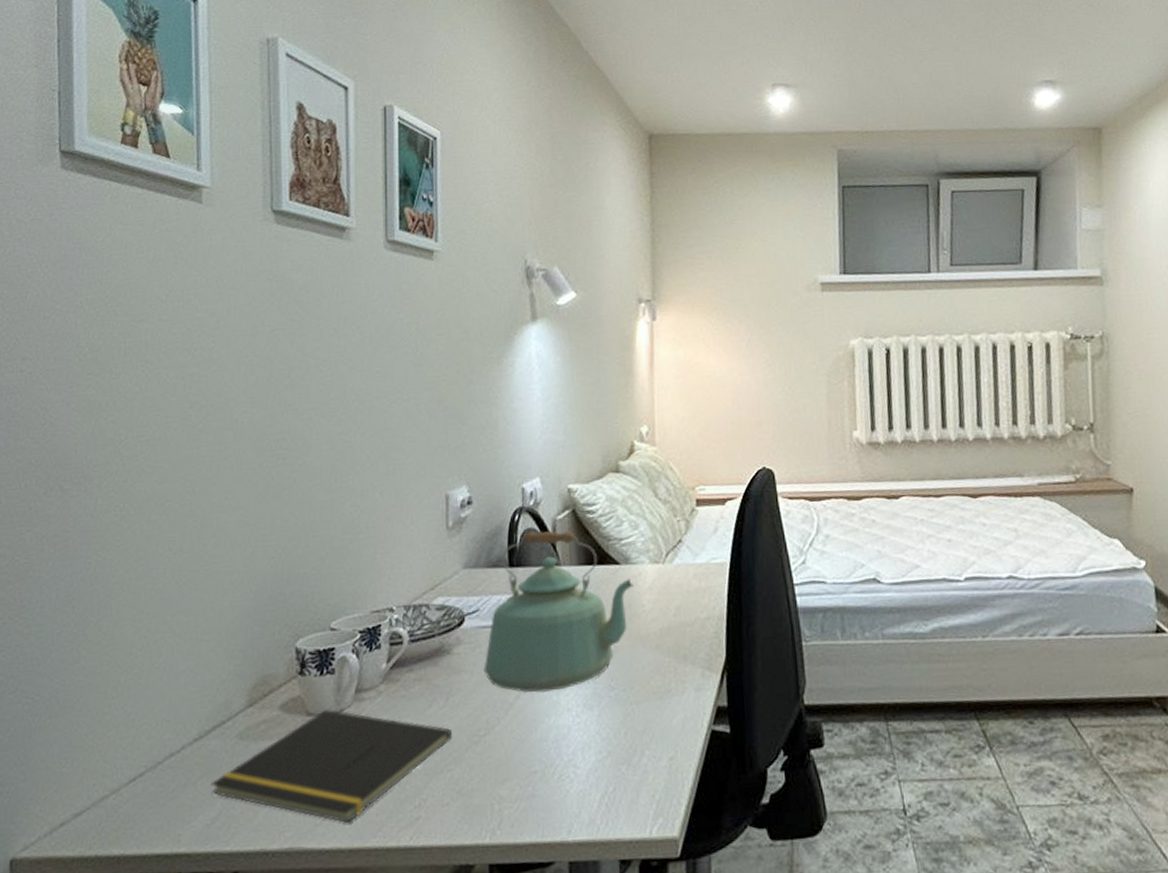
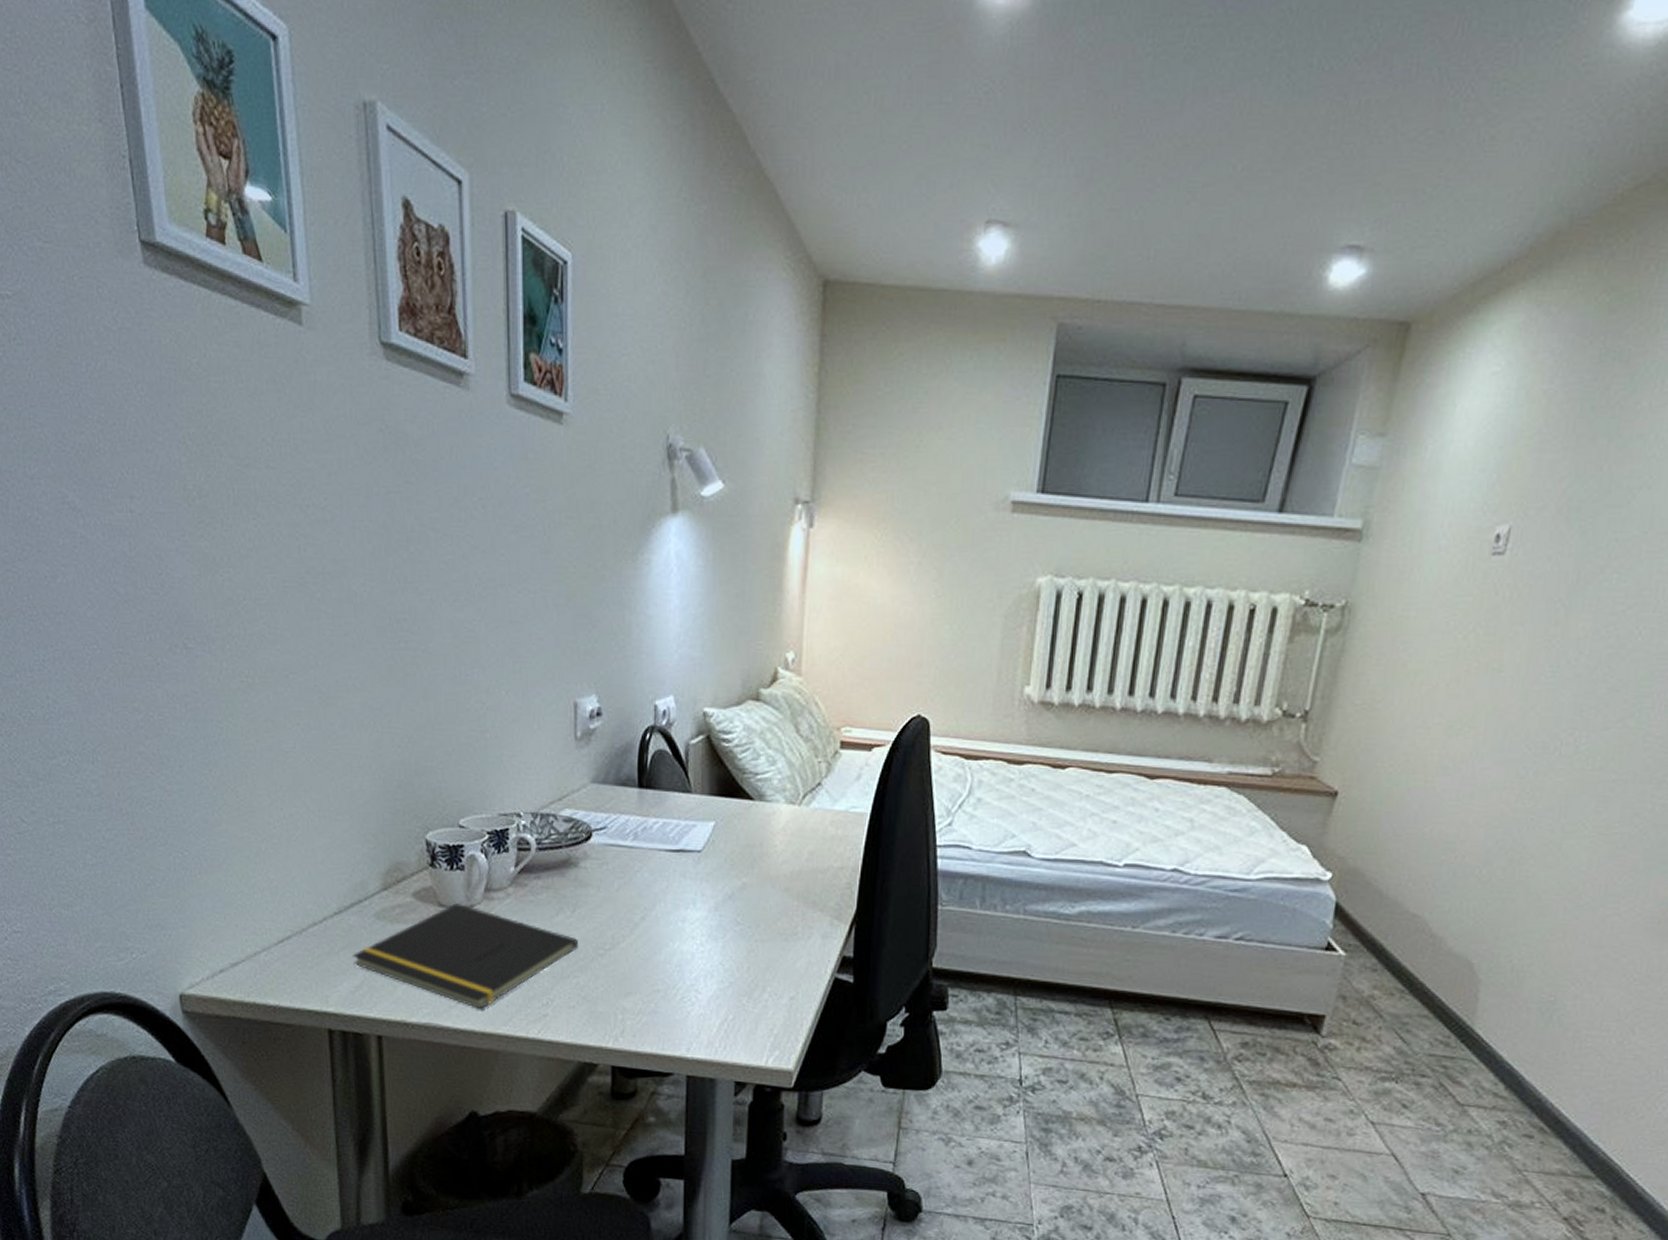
kettle: present [483,530,633,693] -> none [610,753,766,918]

